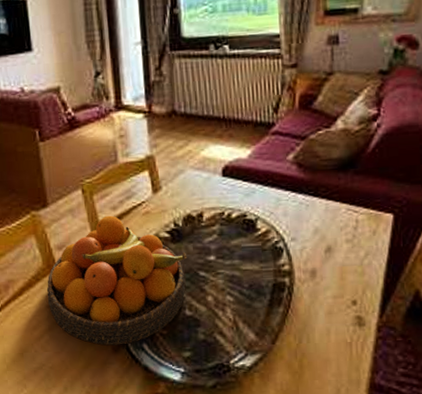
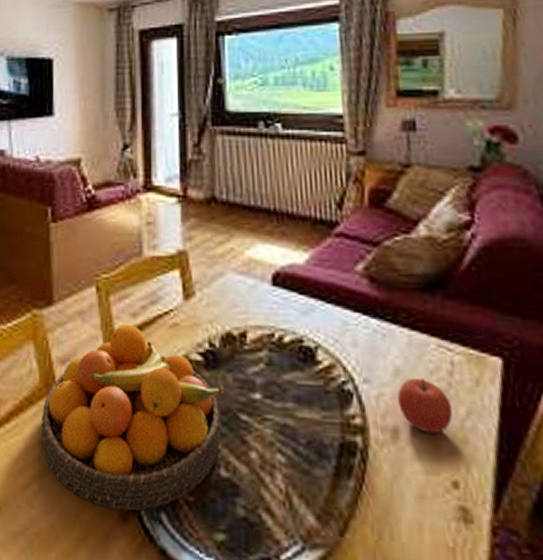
apple: none [316,233,355,270] -> present [397,377,453,433]

